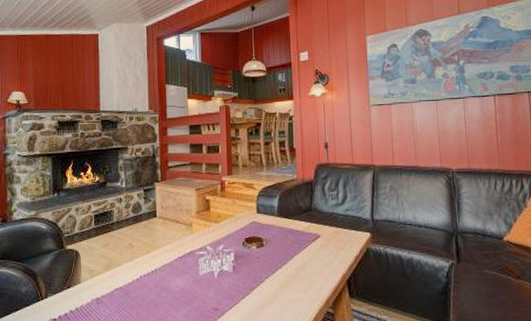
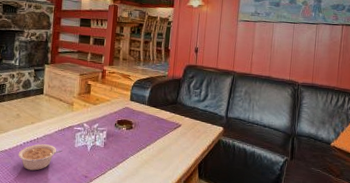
legume: none [135,275,185,308] -> present [18,144,62,171]

